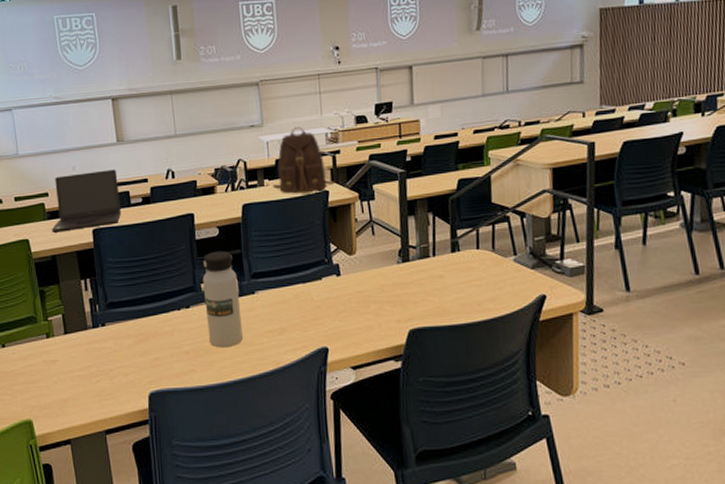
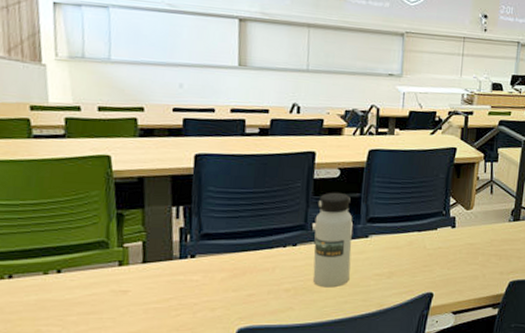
laptop: present [51,169,122,233] -> none [142,91,234,152]
backpack: present [272,127,335,194] -> none [402,83,464,148]

